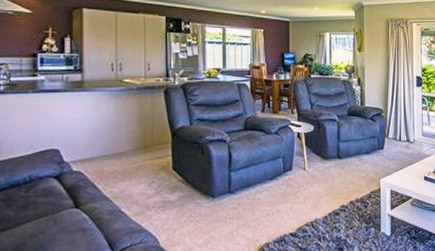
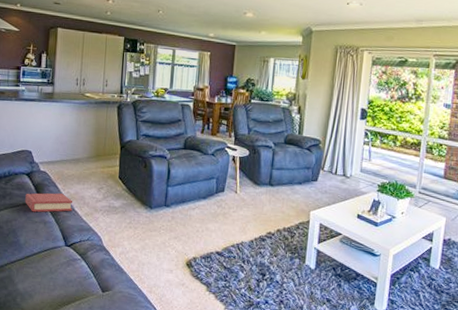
hardback book: none [55,194,119,221] -> present [25,193,73,213]

